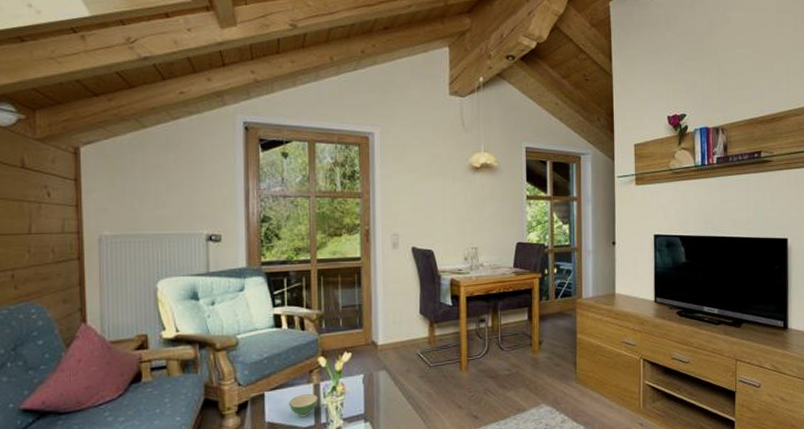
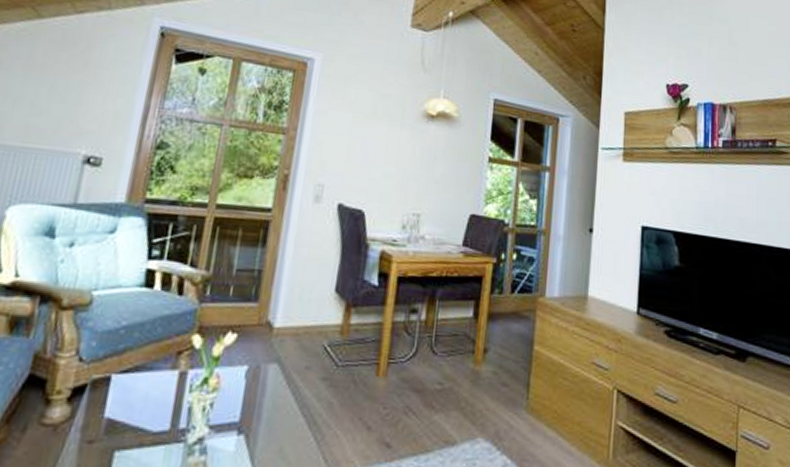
bowl: present [289,394,318,418] -> none [140,384,182,418]

